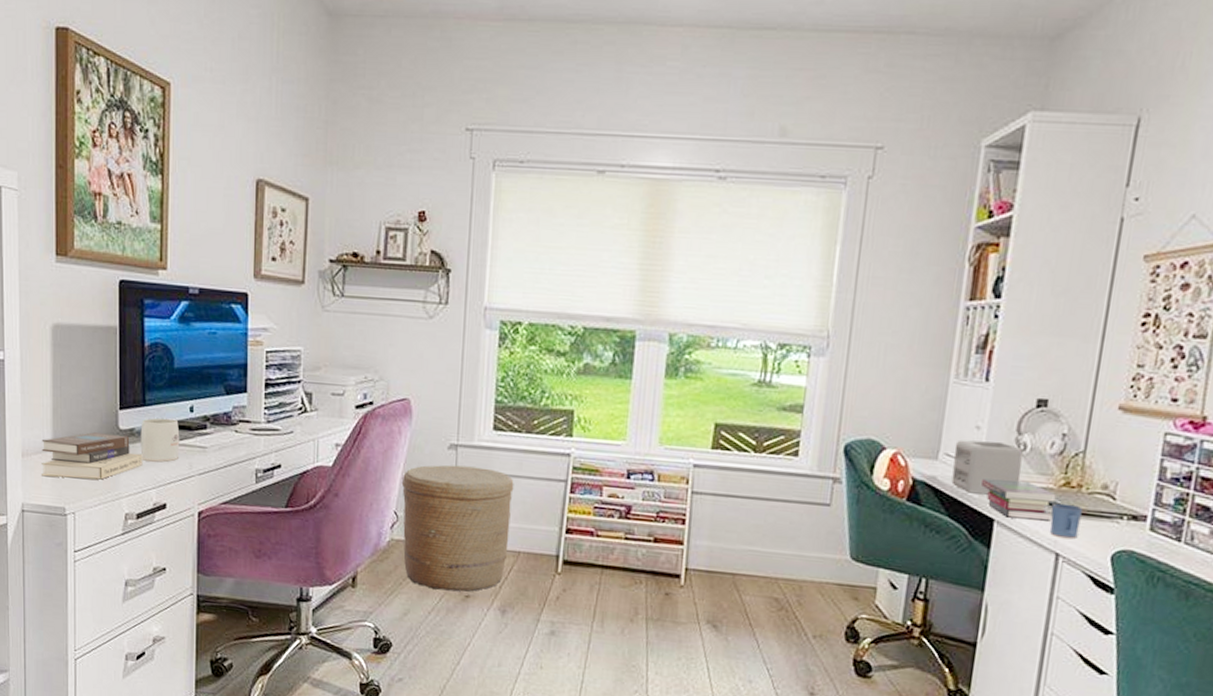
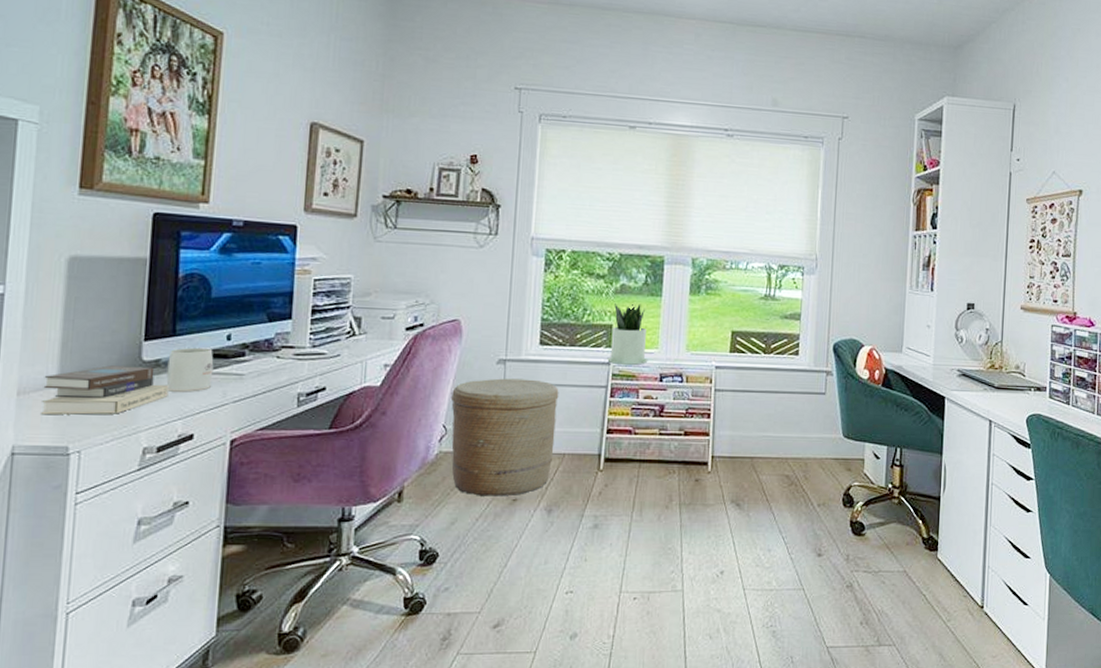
planter: none [567,384,614,460] -> present [607,302,648,366]
desk organizer: present [951,440,1023,495] -> none [913,336,961,378]
books: present [981,478,1056,521] -> none [934,365,986,396]
mug: present [1050,503,1083,540] -> none [983,381,1004,409]

